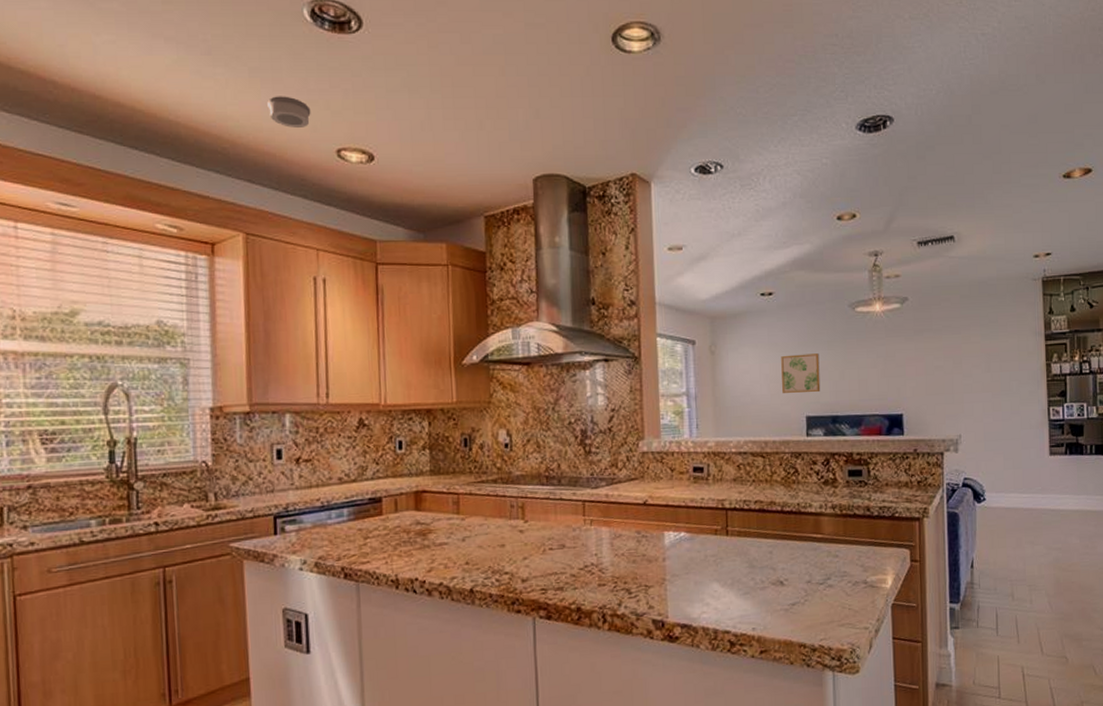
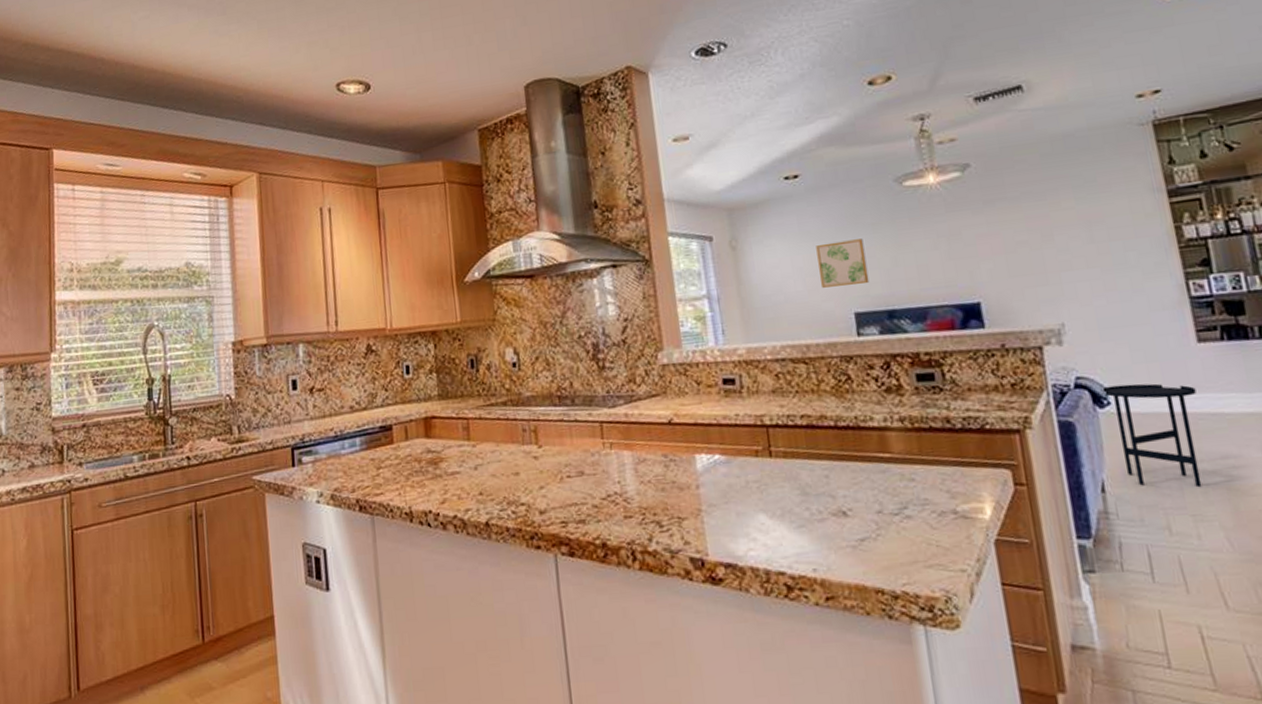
smoke detector: present [267,96,311,129] -> none [274,41,312,70]
side table: none [980,485,1044,565] -> present [1101,383,1202,488]

